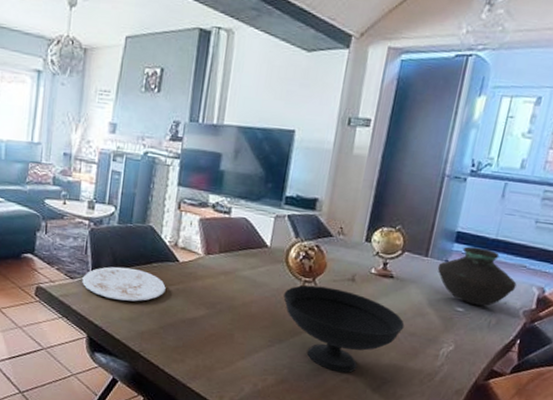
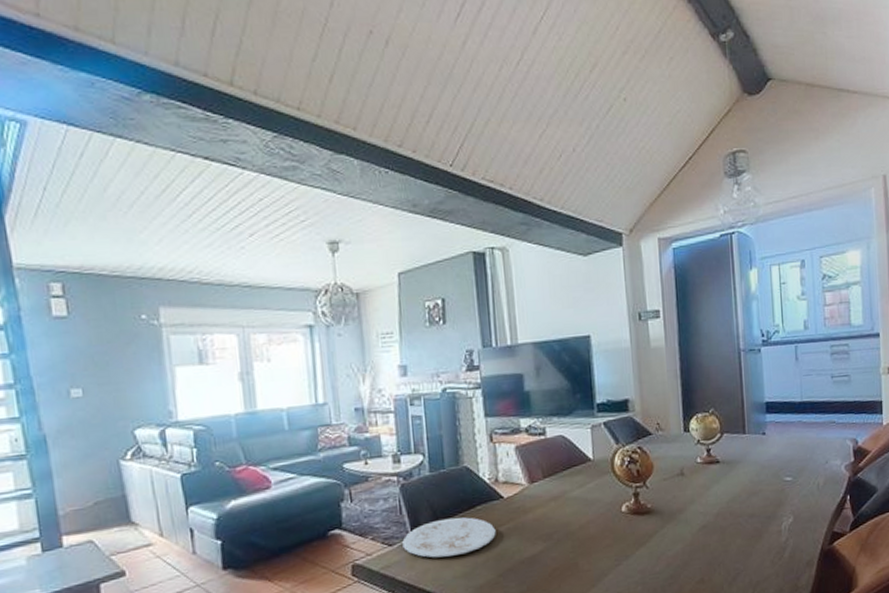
bowl: present [283,285,405,373] -> none [619,487,742,575]
vase: present [437,246,517,306] -> none [757,413,832,471]

